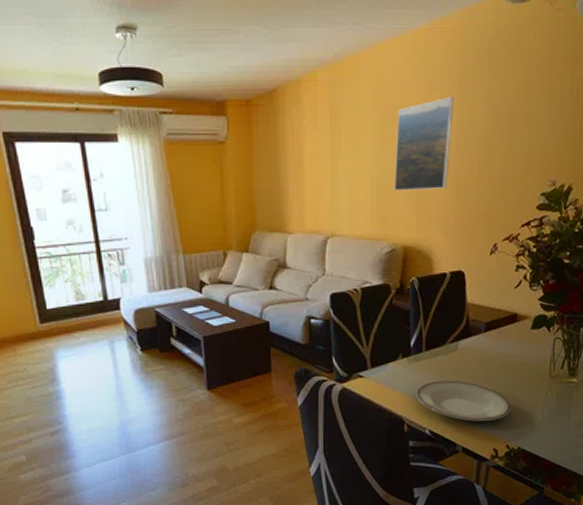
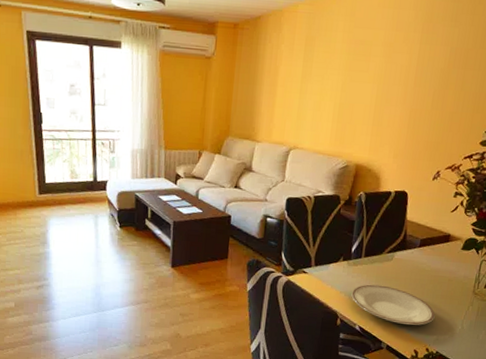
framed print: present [393,96,454,191] -> none [353,37,418,118]

